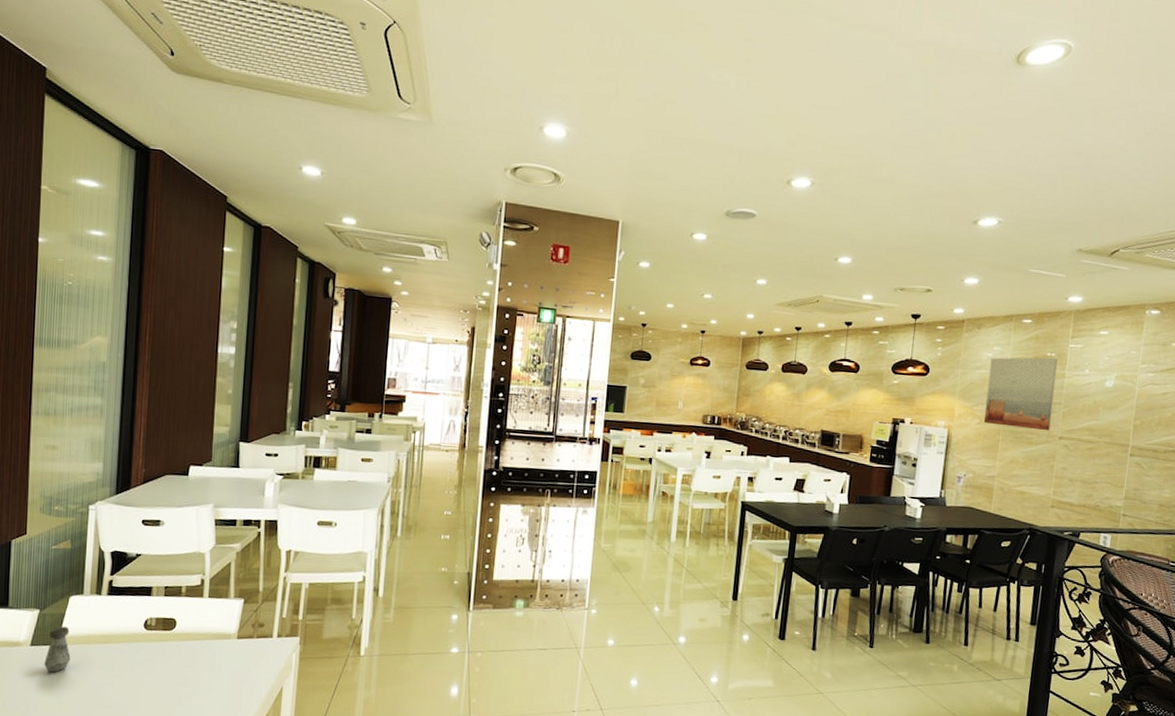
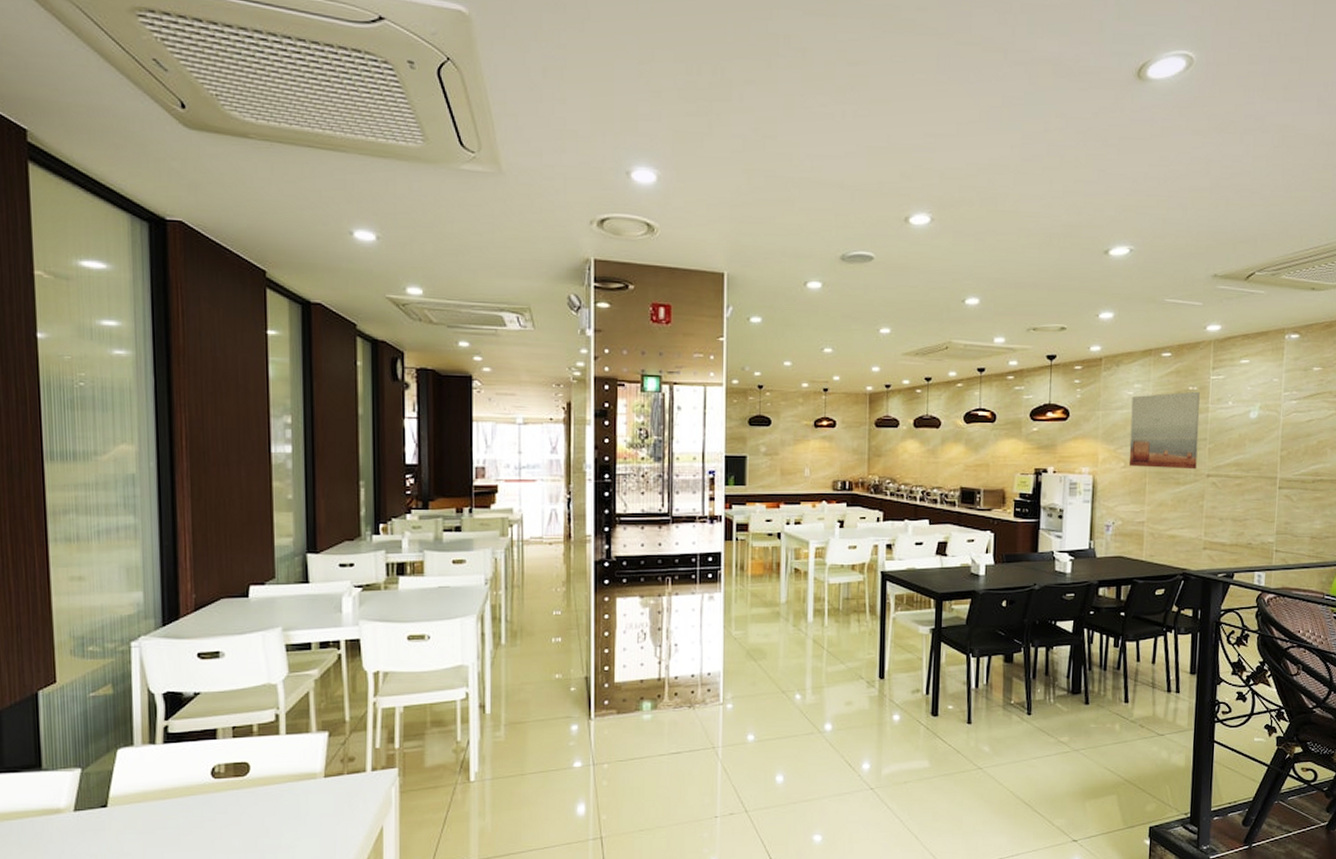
salt shaker: present [44,626,71,673] -> none [93,784,125,839]

